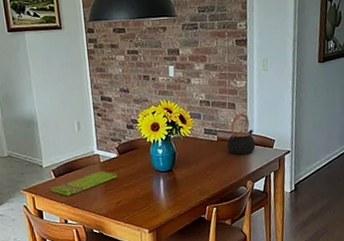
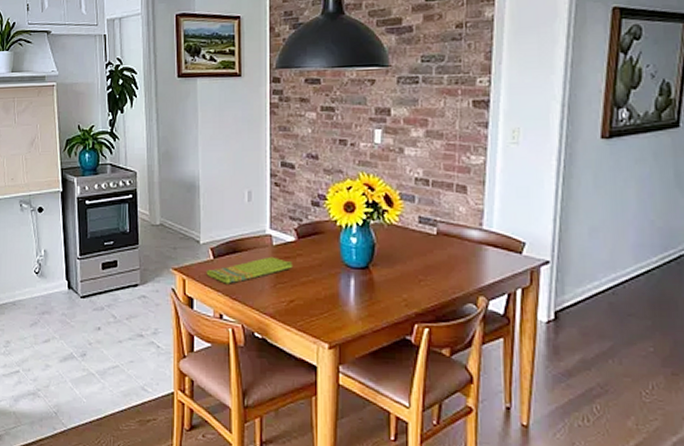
teapot: present [227,113,256,156] -> none [450,200,495,259]

